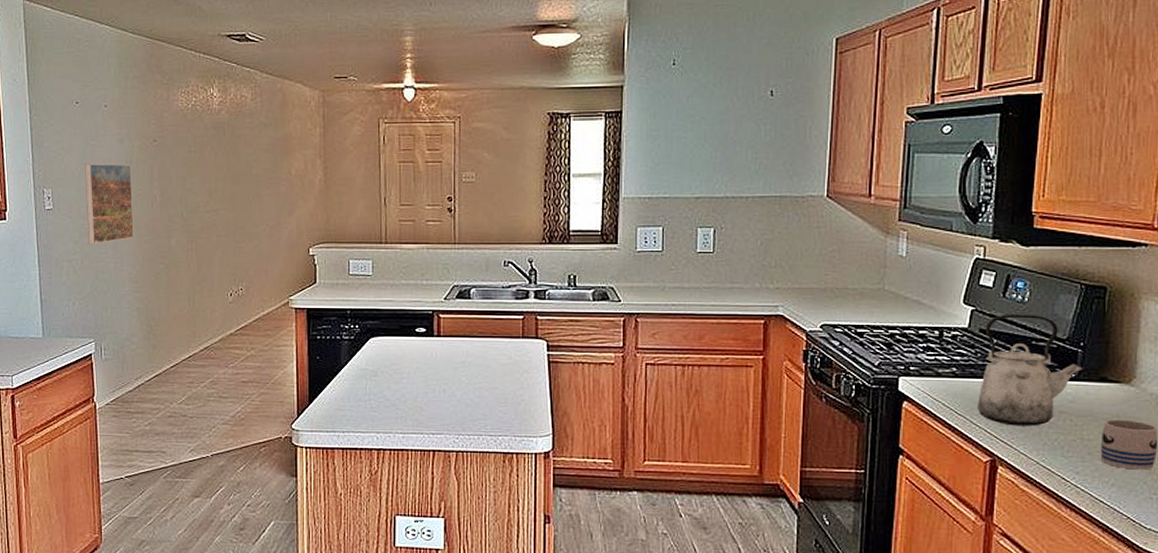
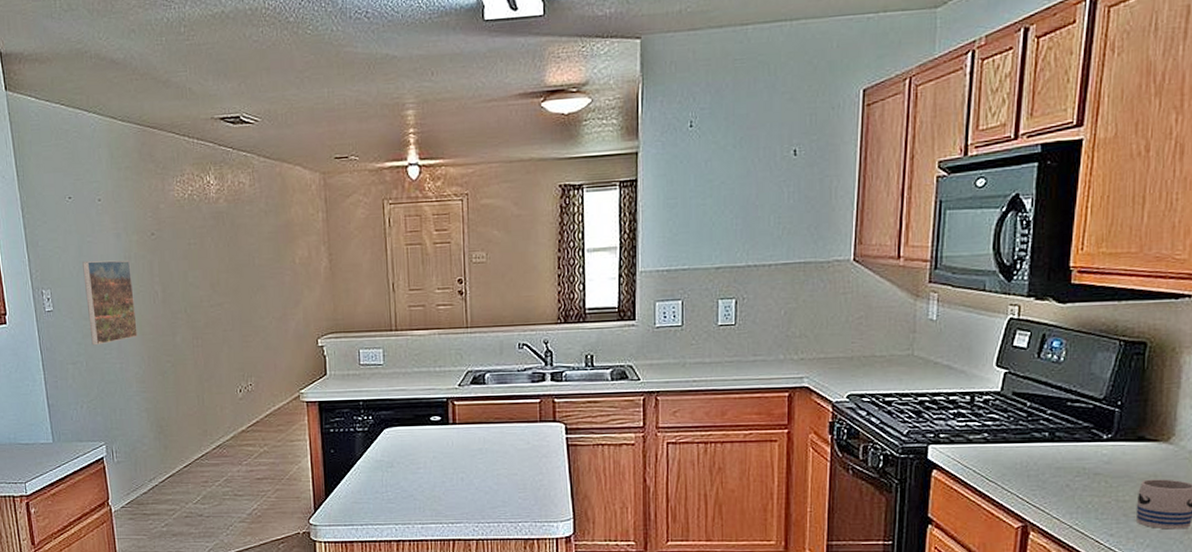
kettle: present [977,313,1083,426] -> none [1009,374,1120,490]

